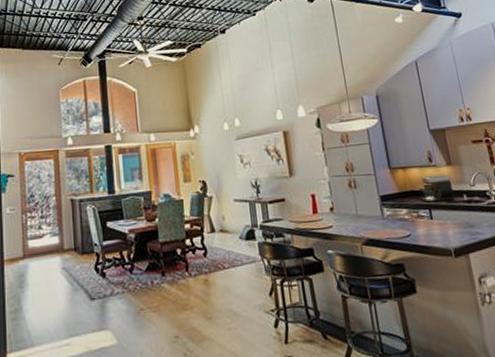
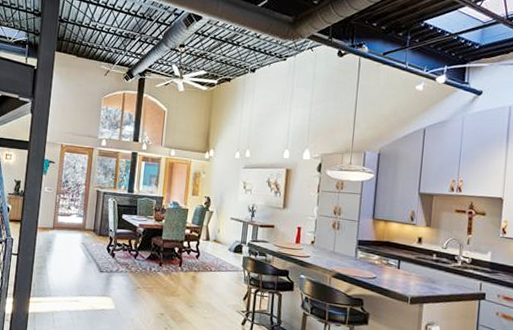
coffee maker: present [418,174,455,203] -> none [393,232,426,257]

